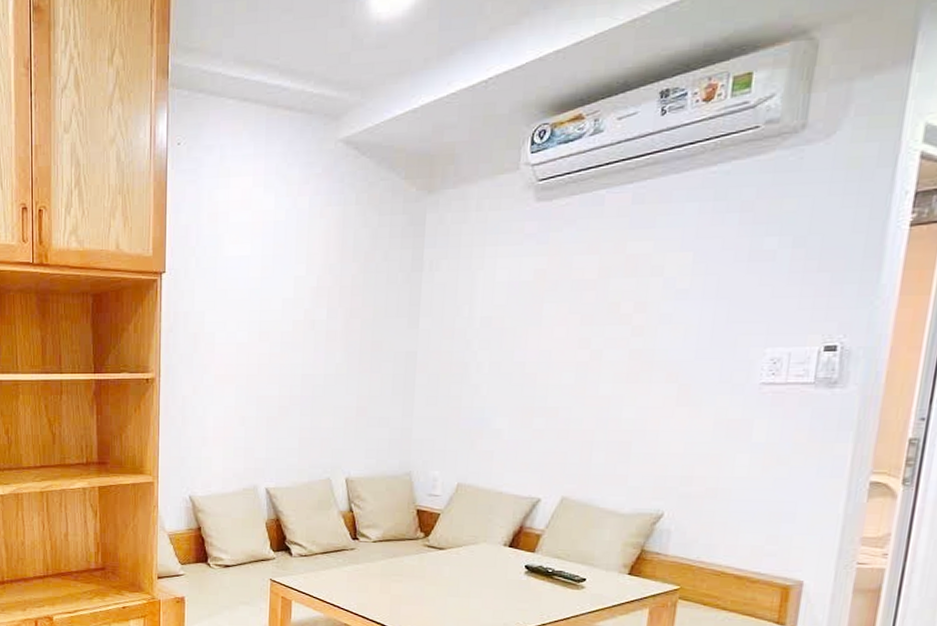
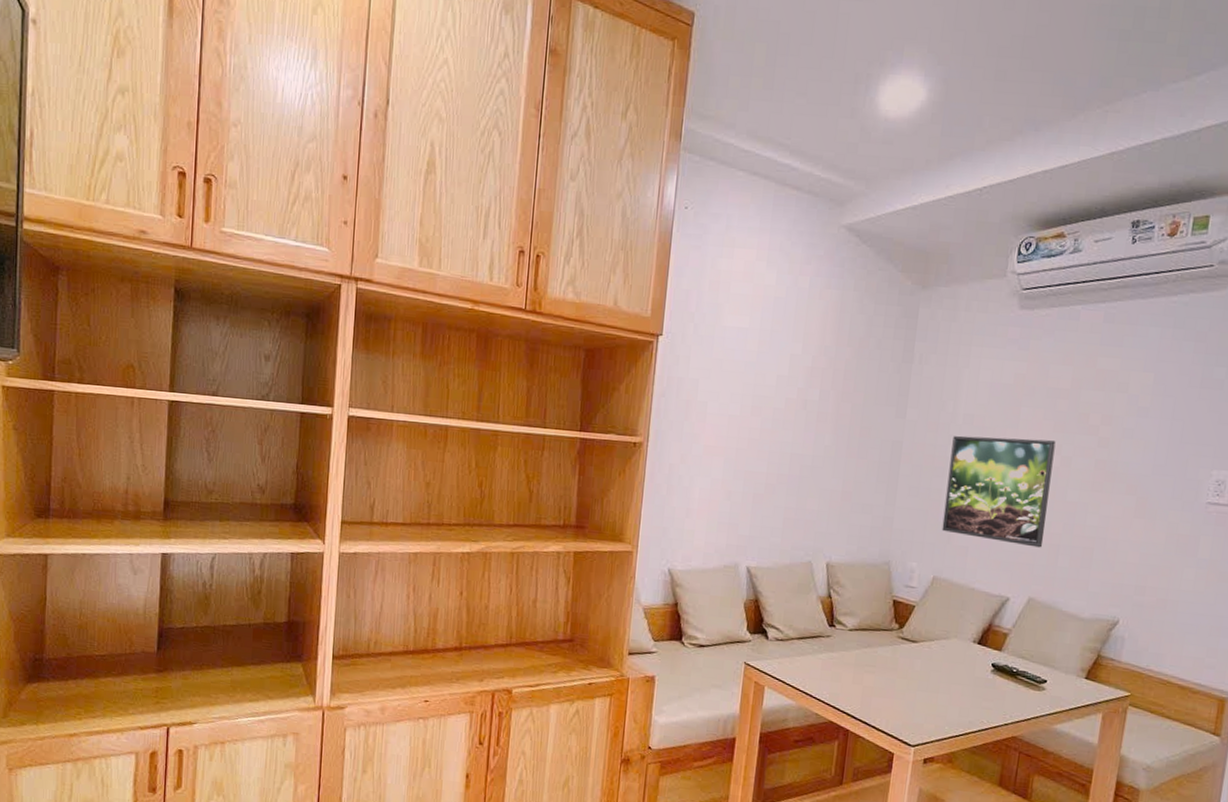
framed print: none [464,335,584,446] -> present [942,435,1056,548]

